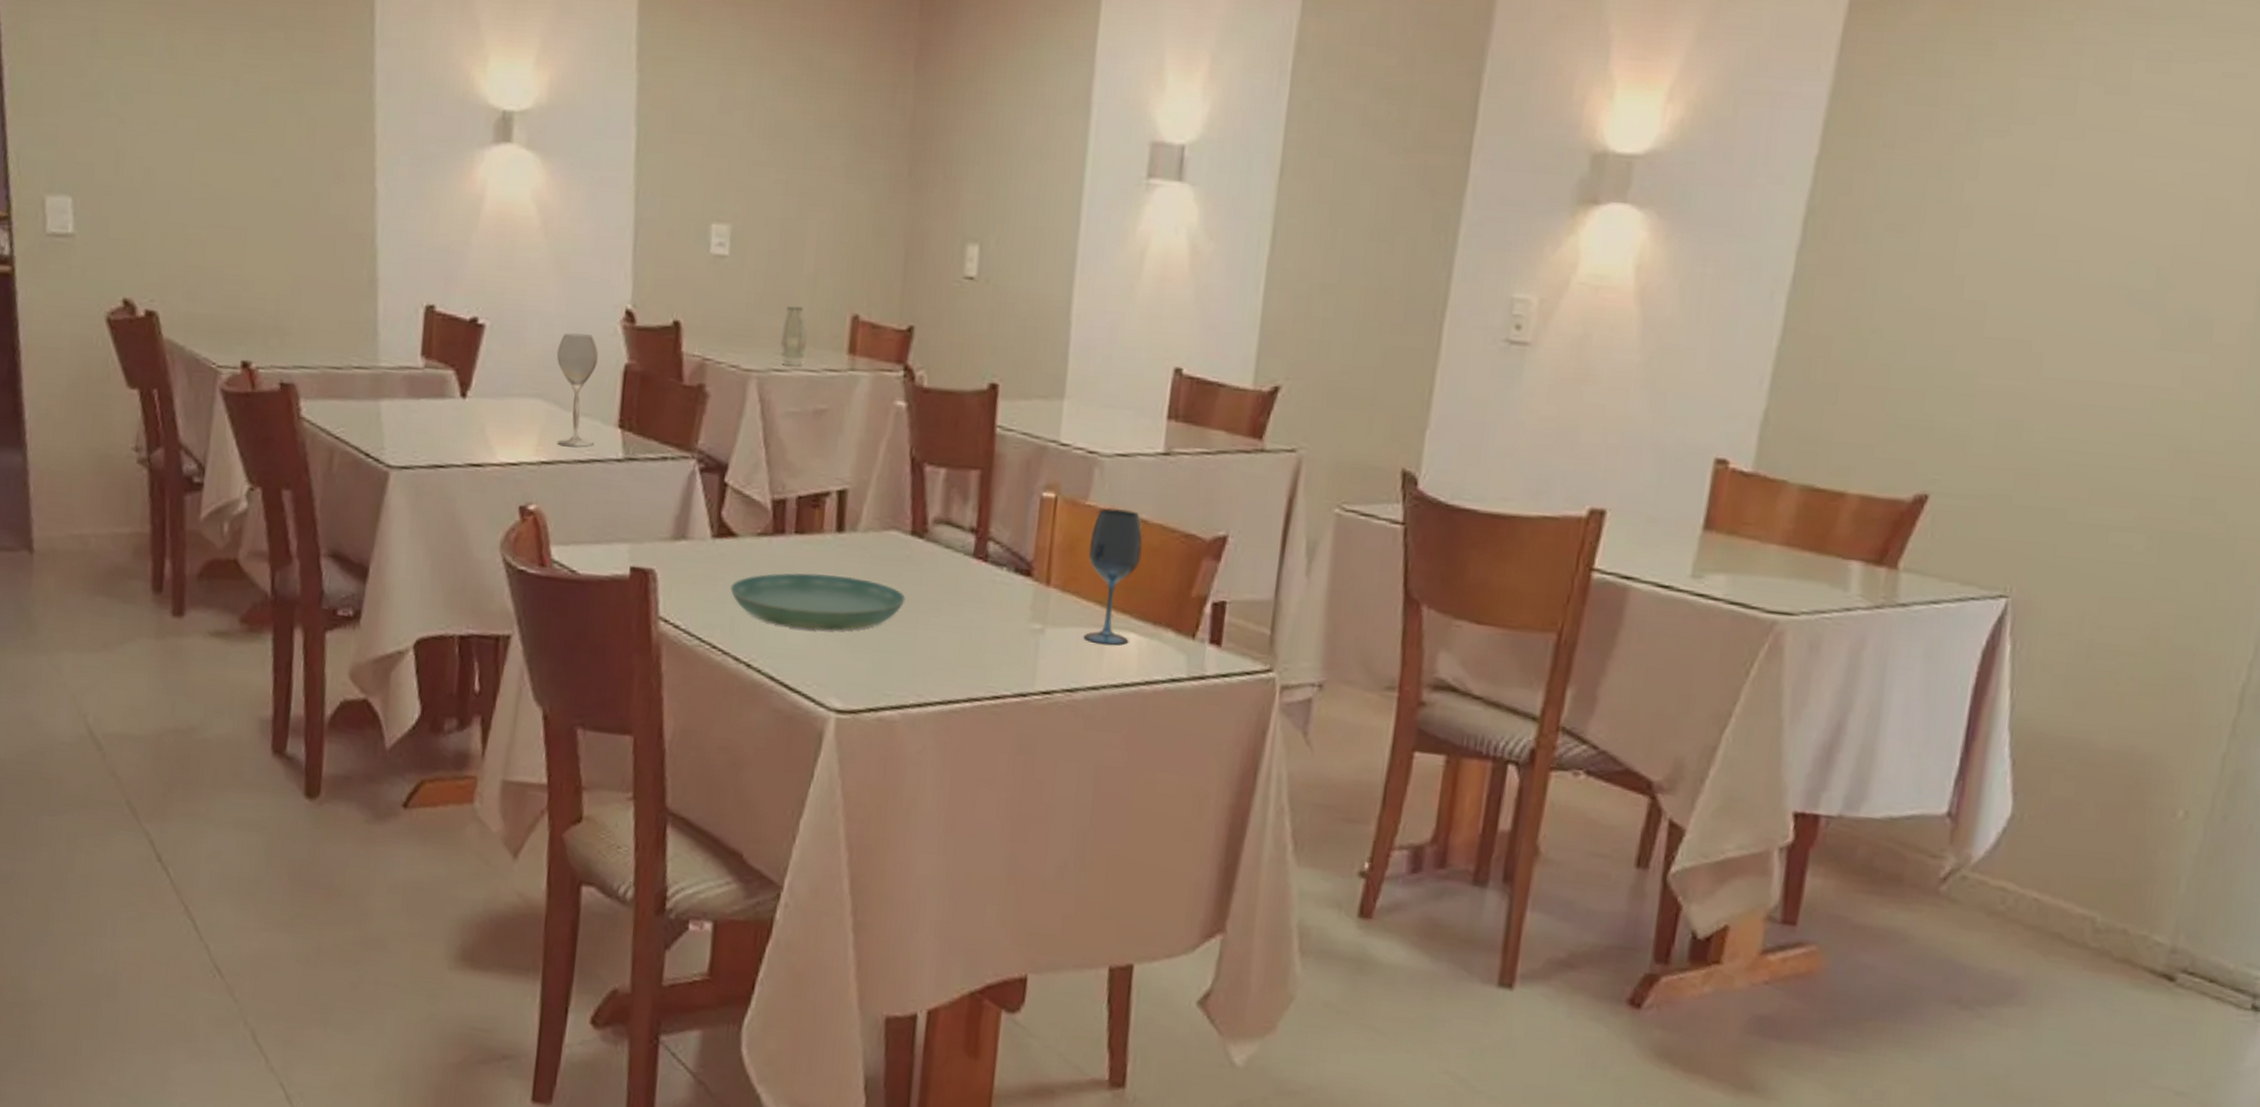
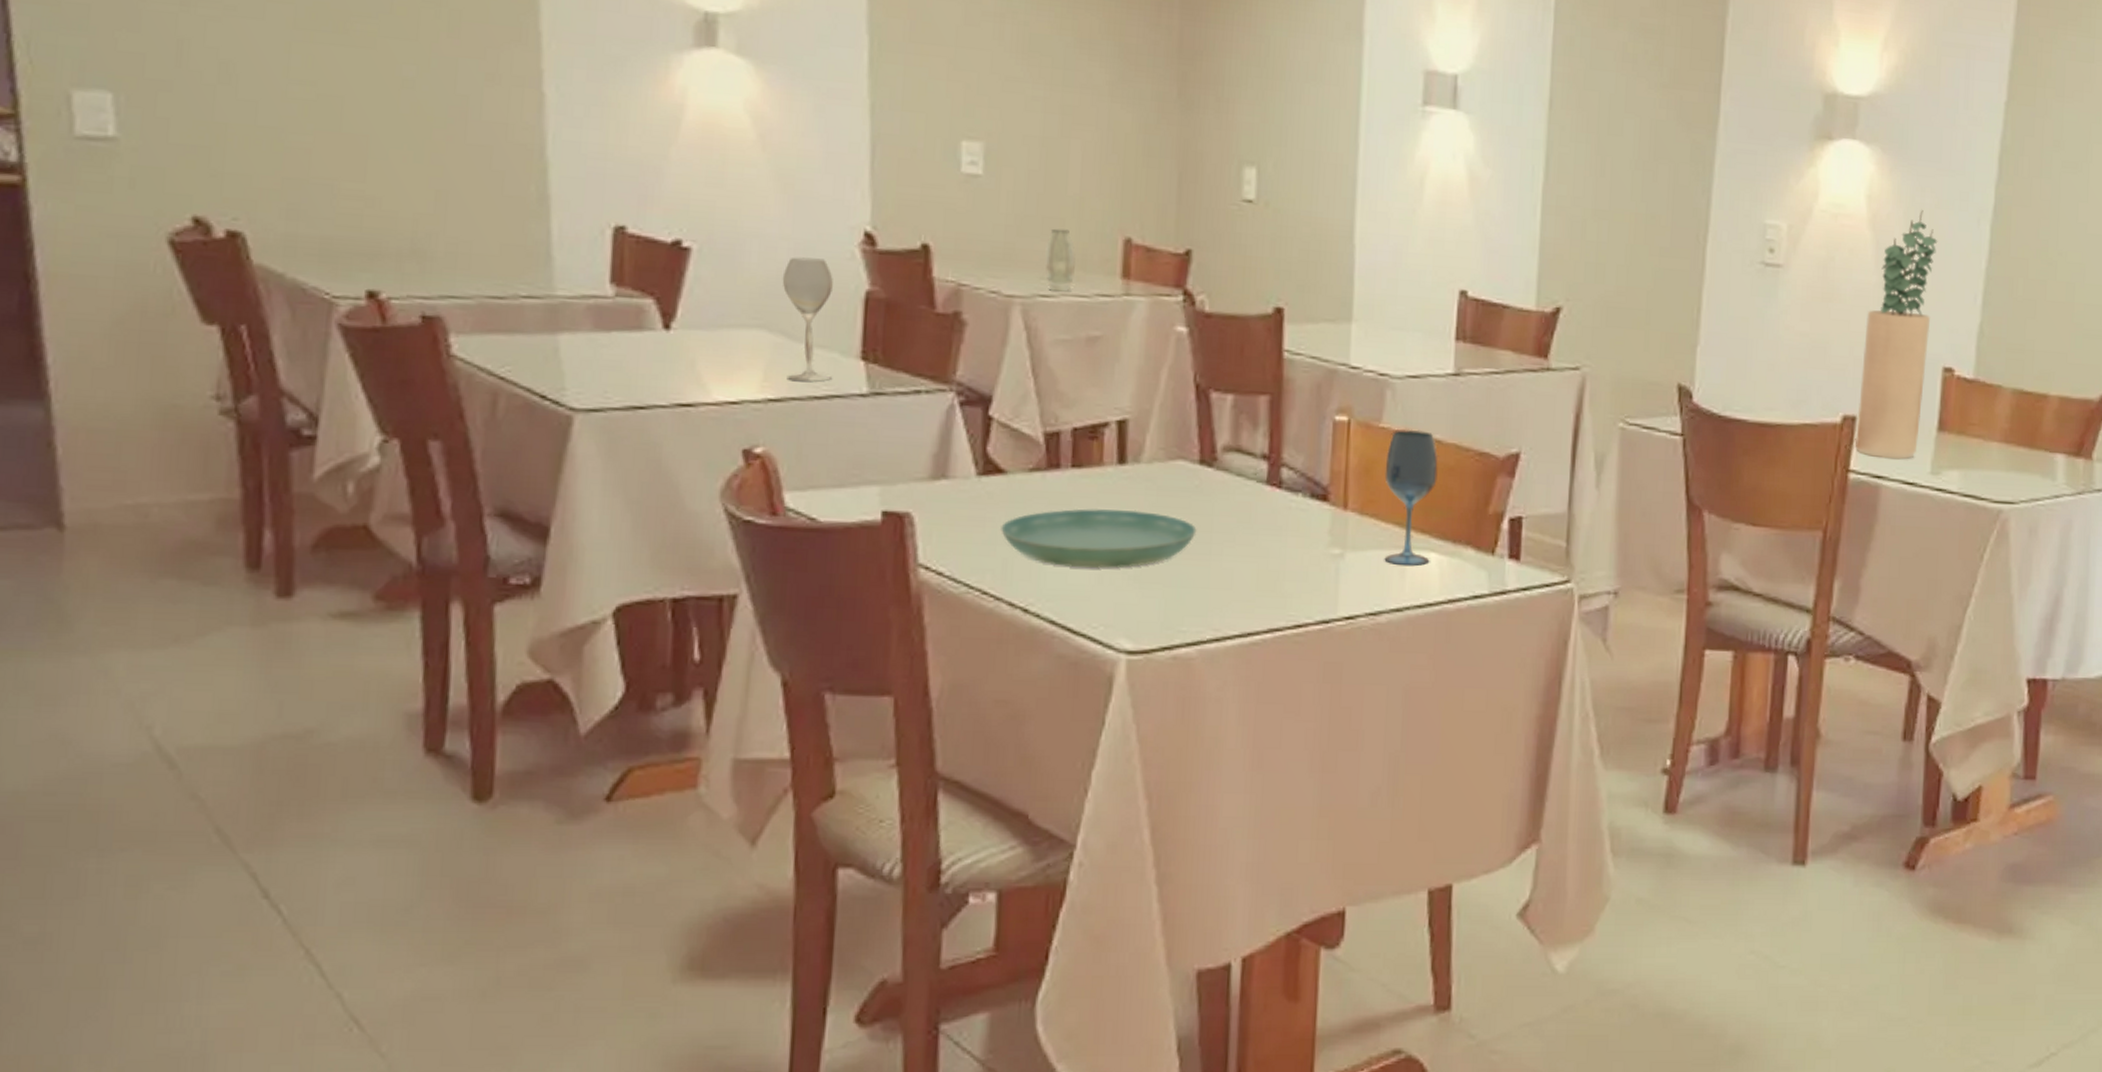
vase: none [1602,281,1720,560] -> present [1856,210,1938,460]

